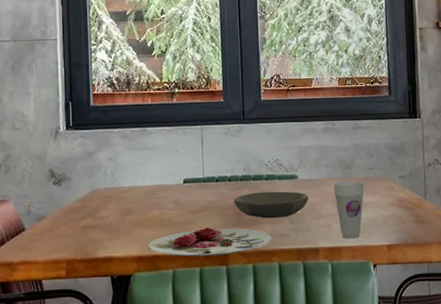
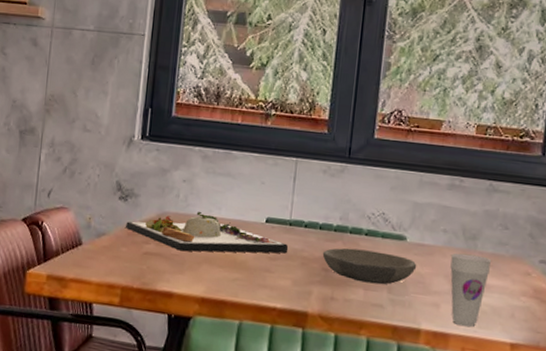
dinner plate: none [63,183,205,220] -> present [126,211,289,254]
plate: present [147,227,272,257] -> none [214,278,364,317]

